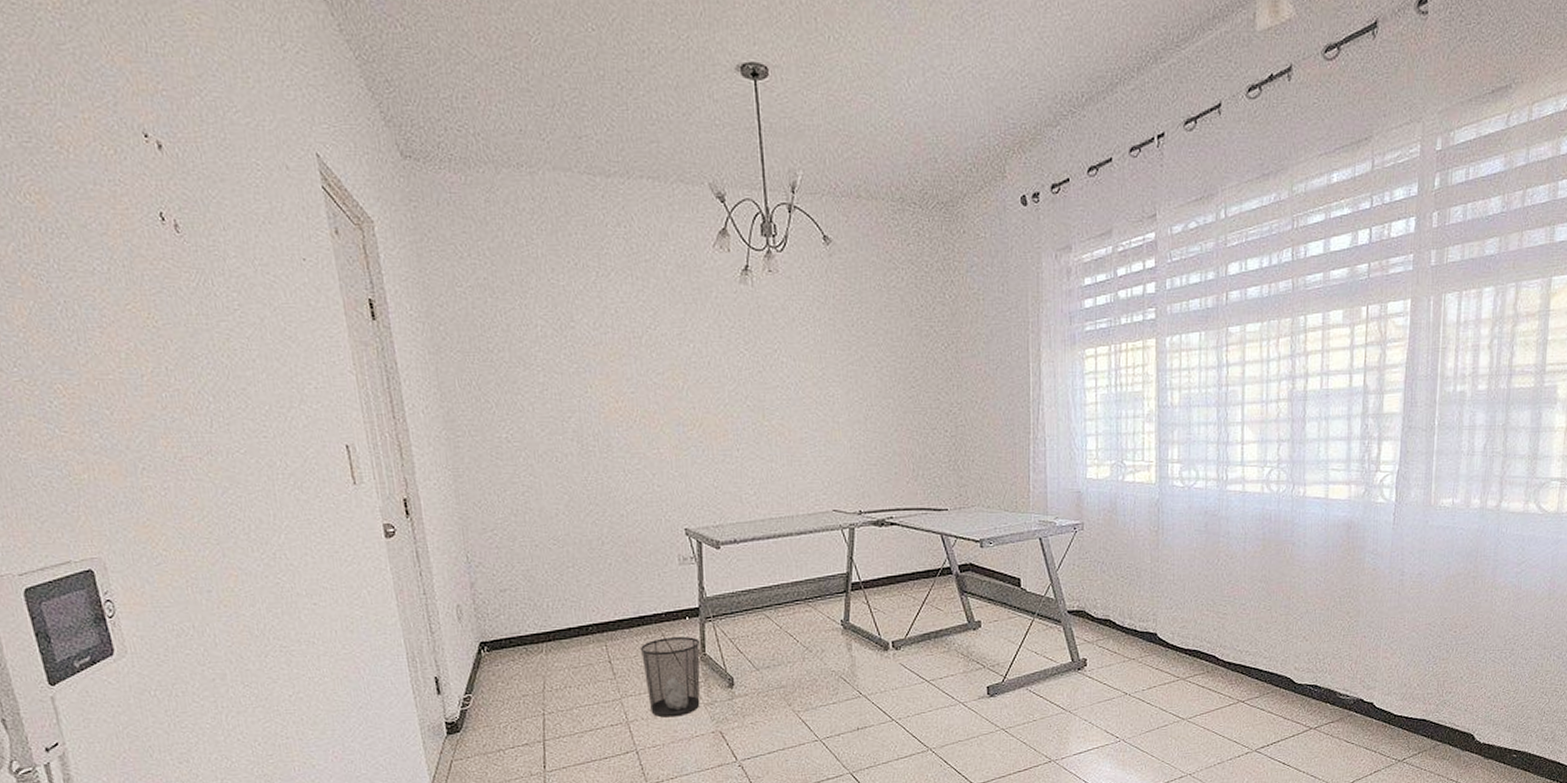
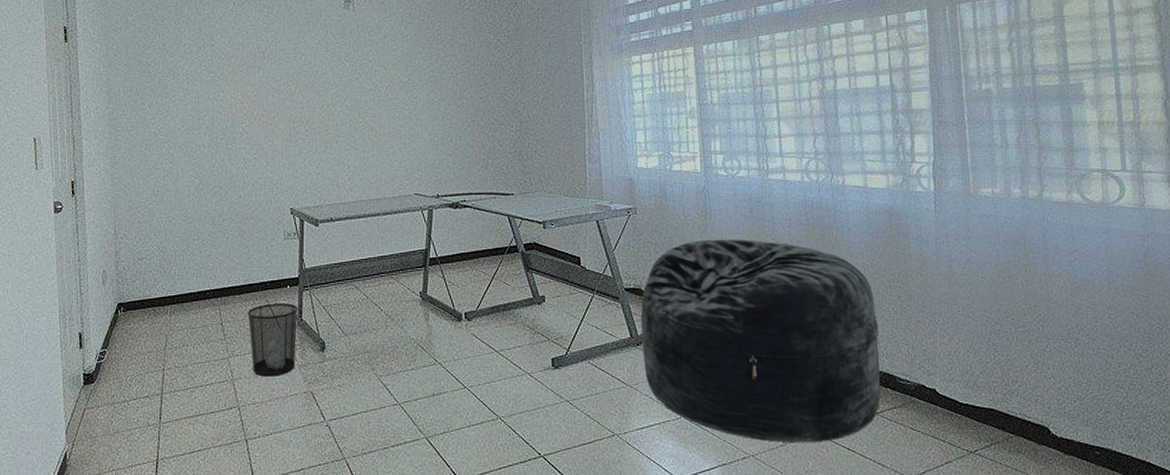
bean bag chair: none [1083,555,1325,761] -> present [640,239,881,443]

